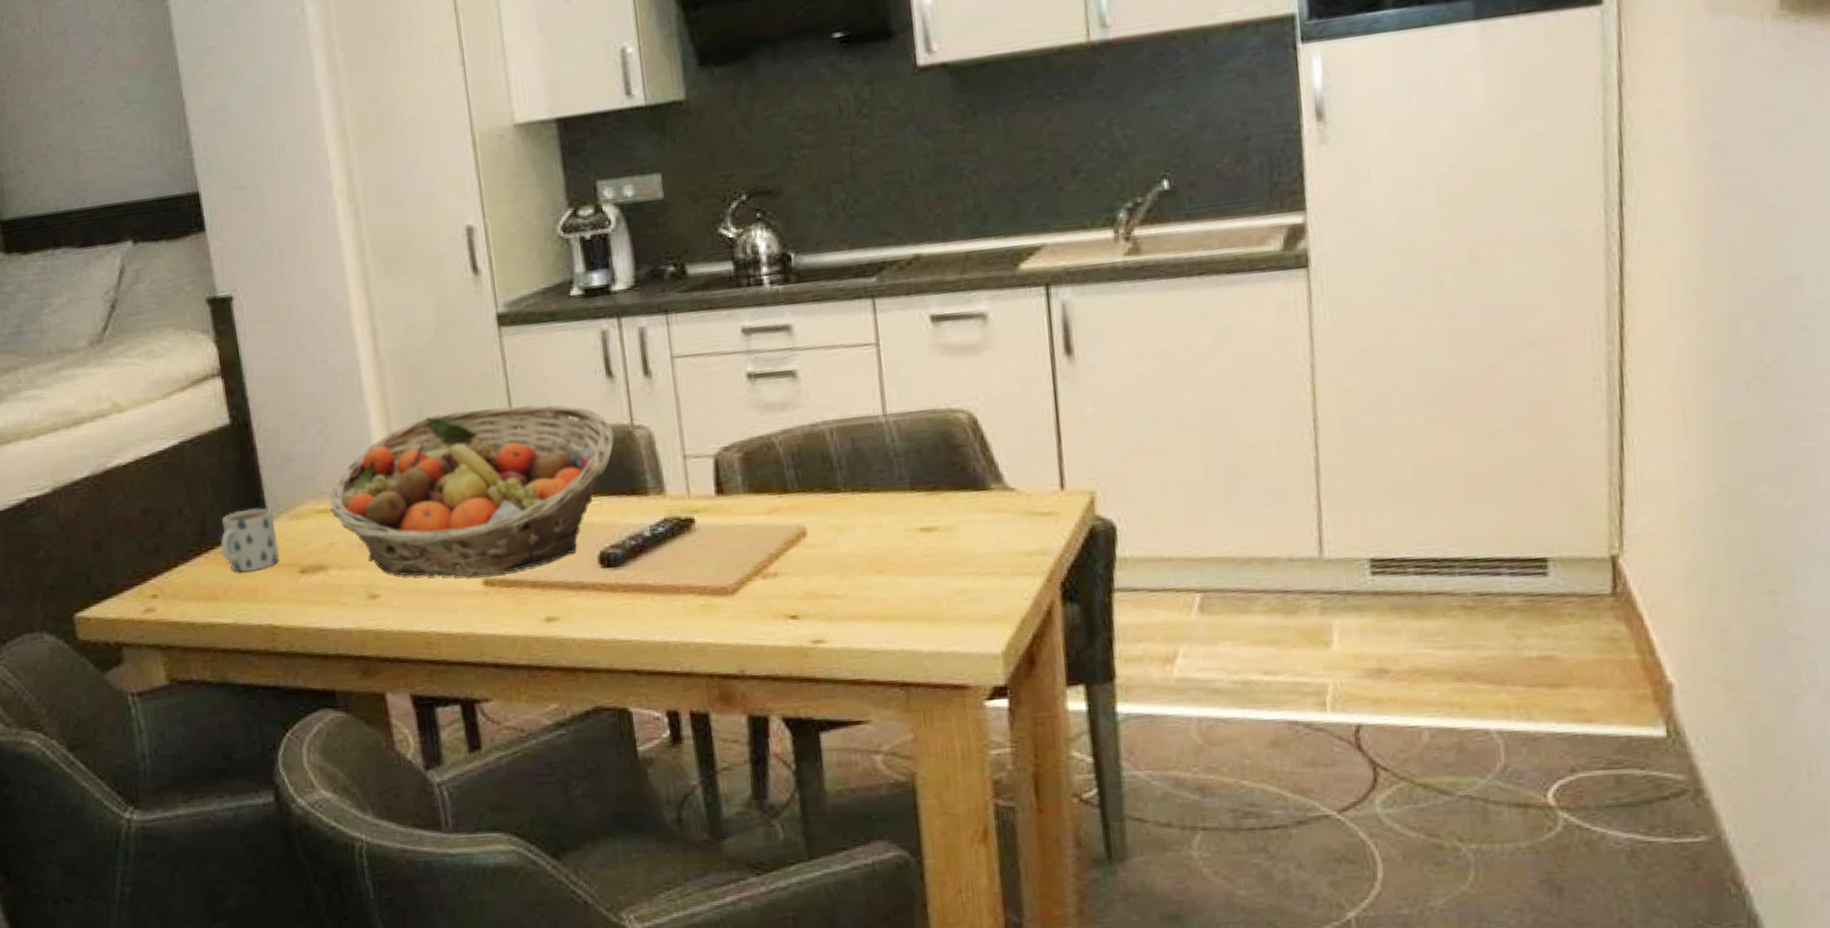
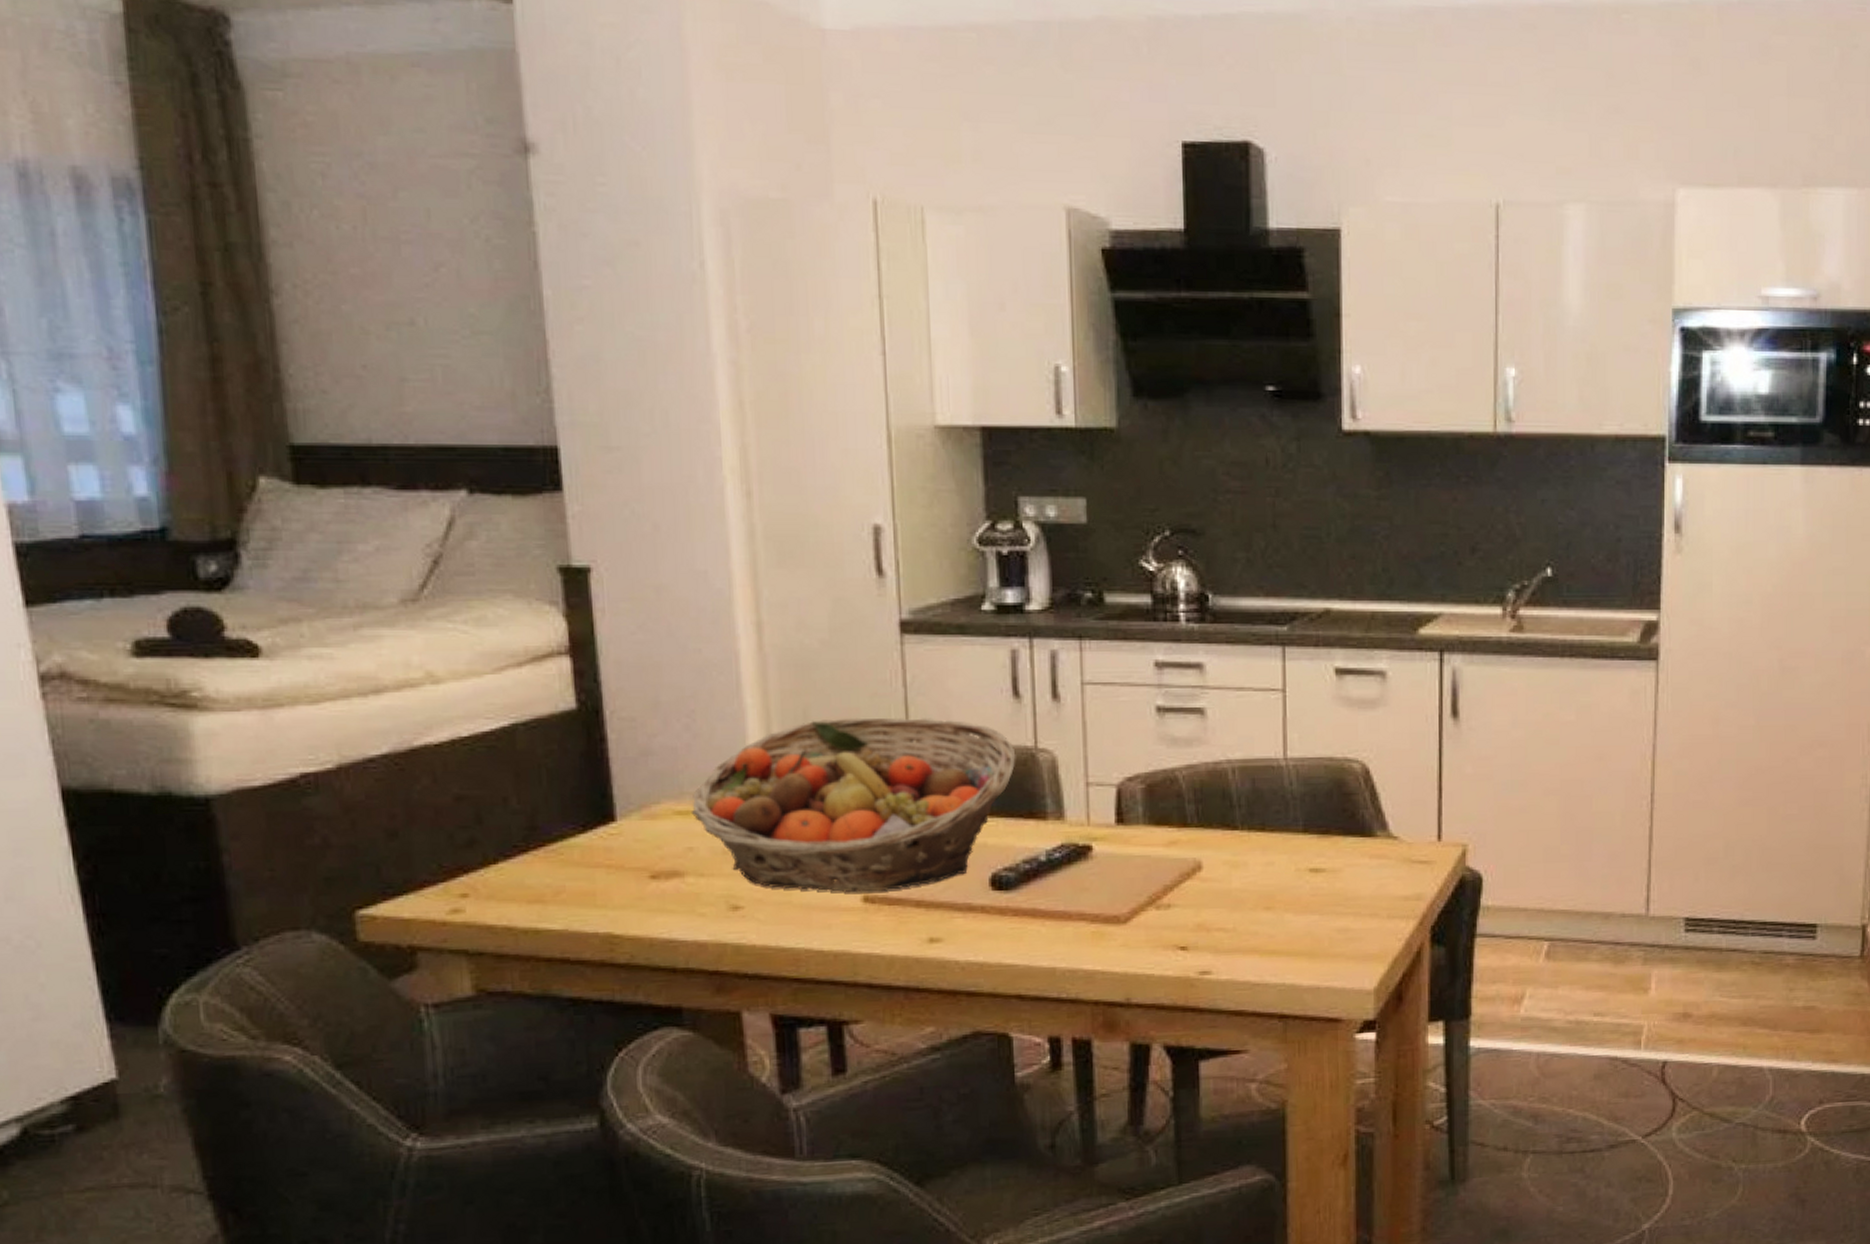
mug: present [220,507,280,572] -> none [553,804,626,875]

